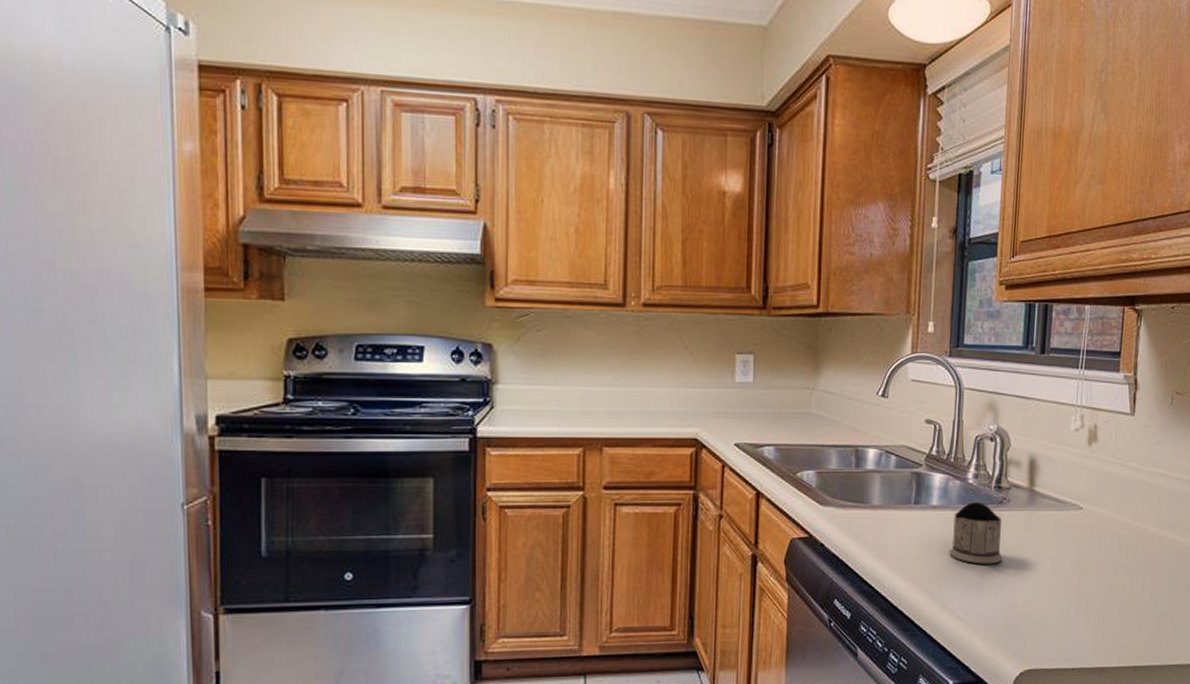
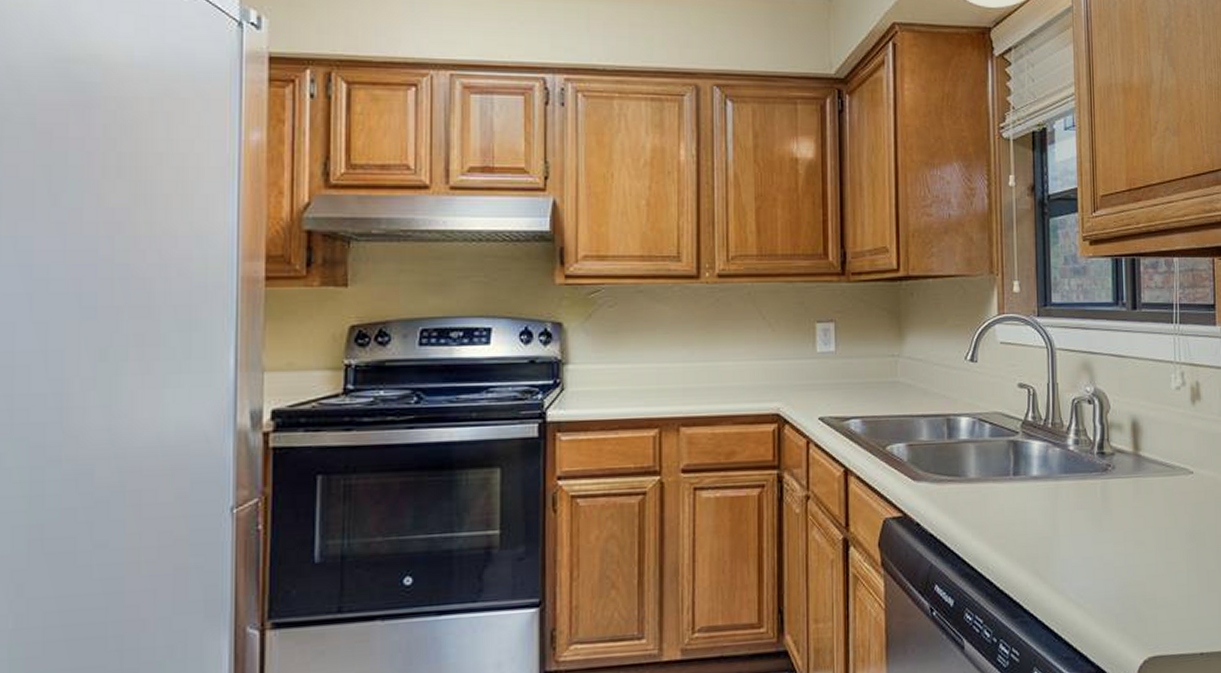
tea glass holder: present [950,501,1003,564] -> none [1055,469,1113,539]

